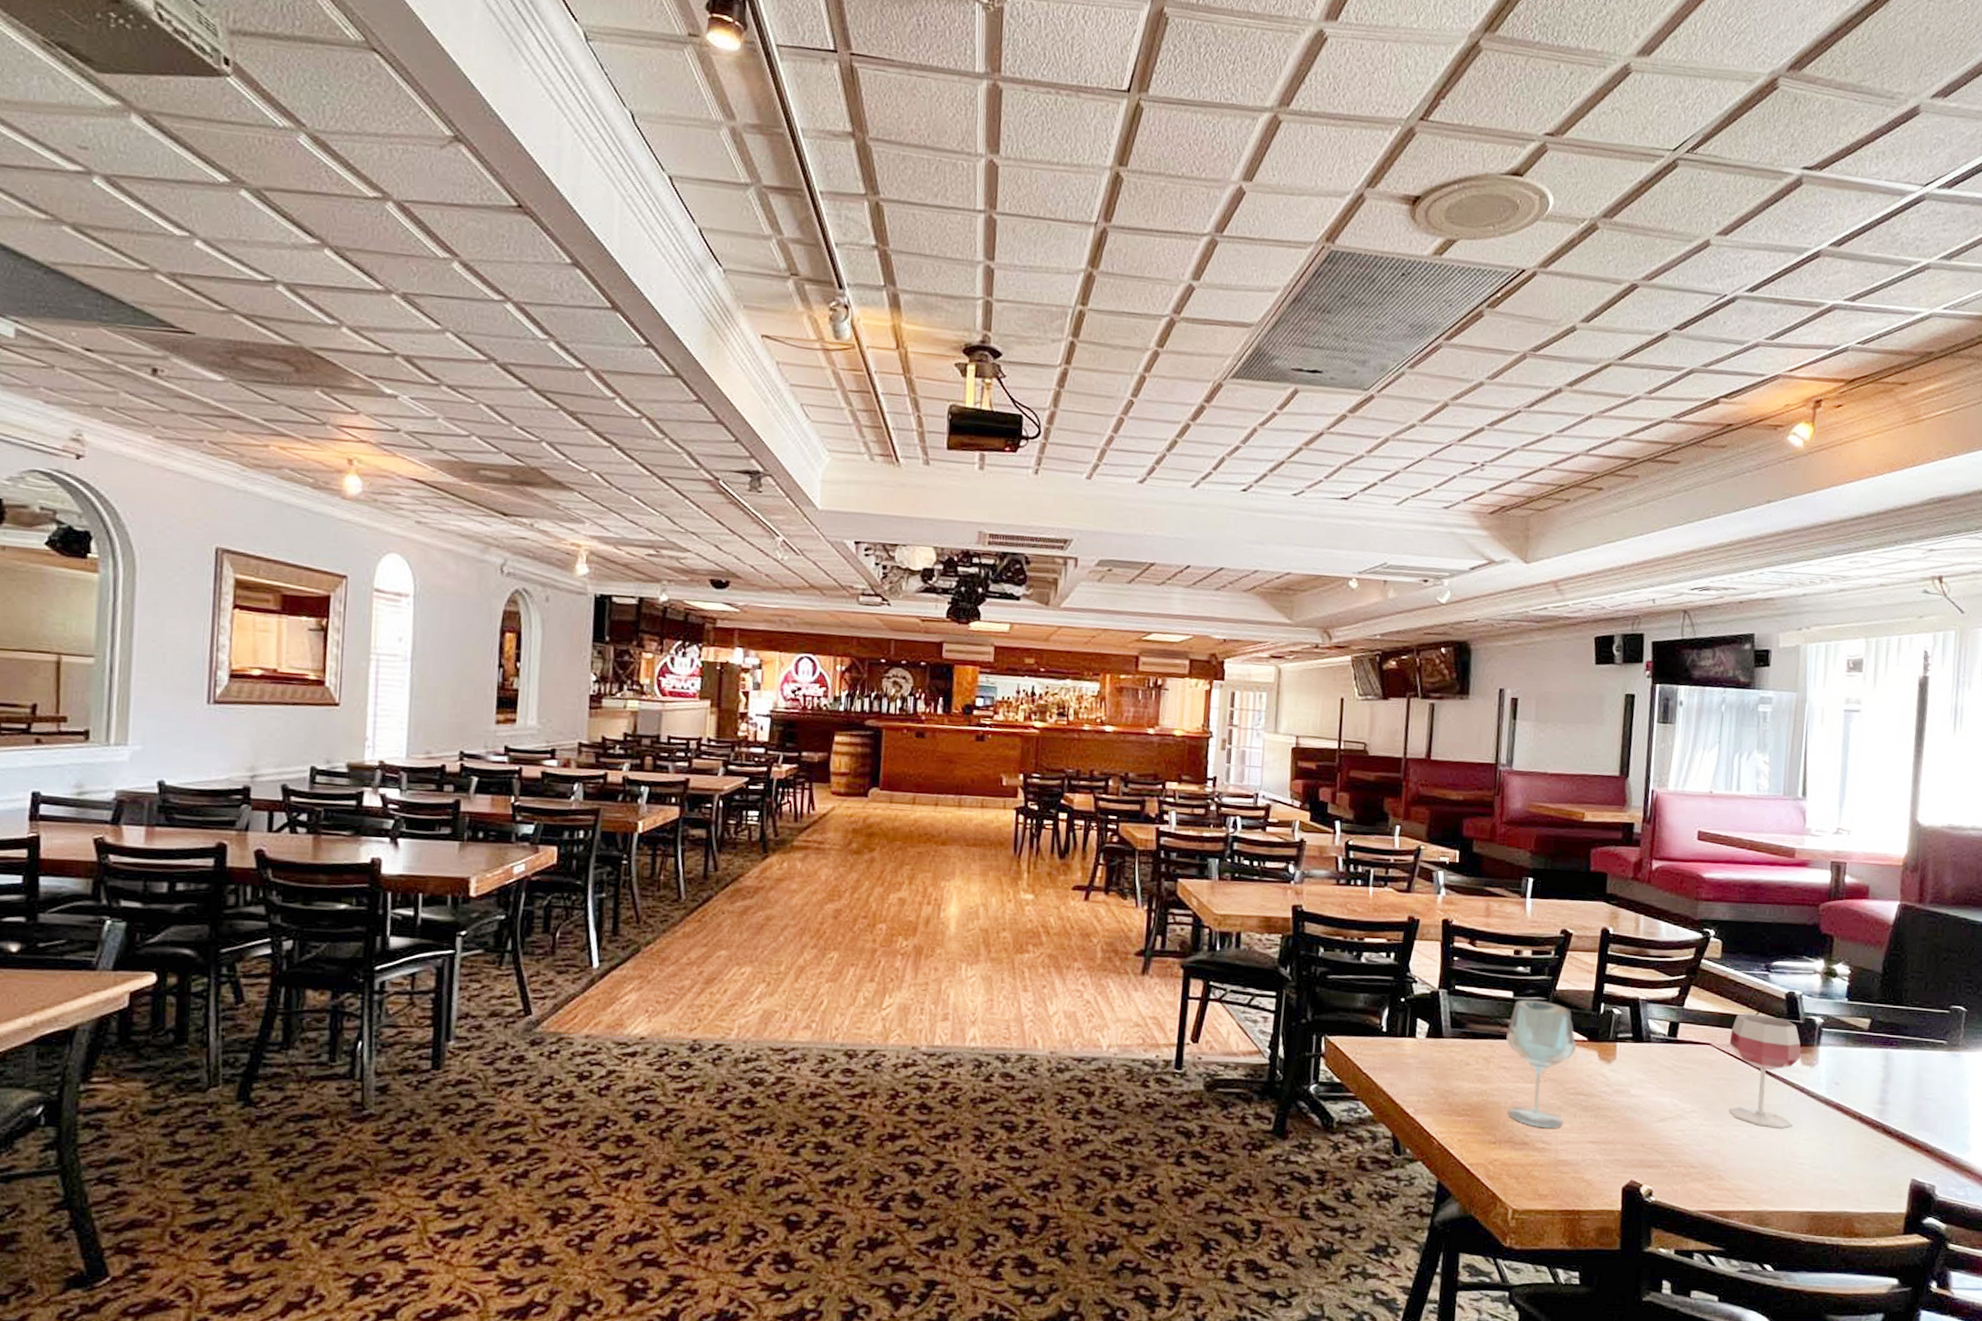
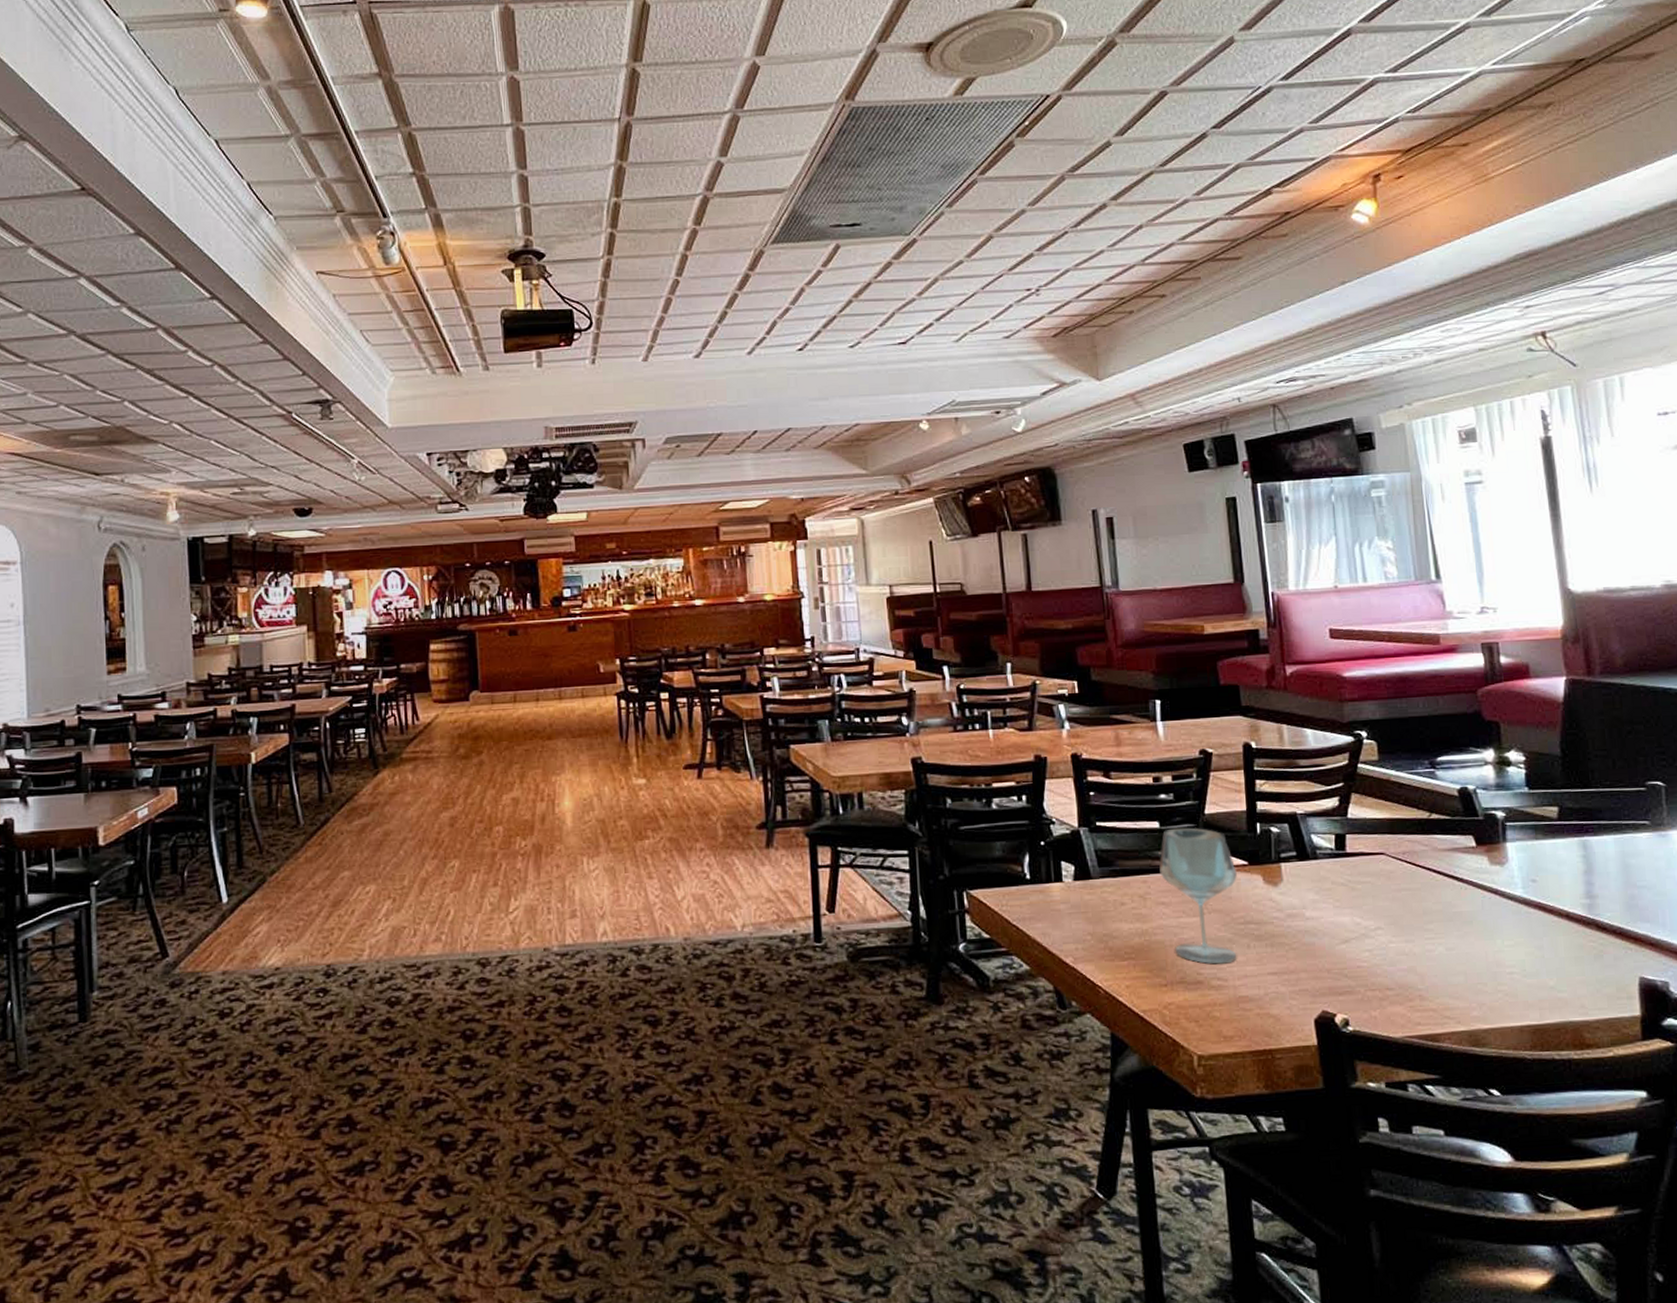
wineglass: present [1728,1013,1801,1129] -> none [1404,815,1492,938]

